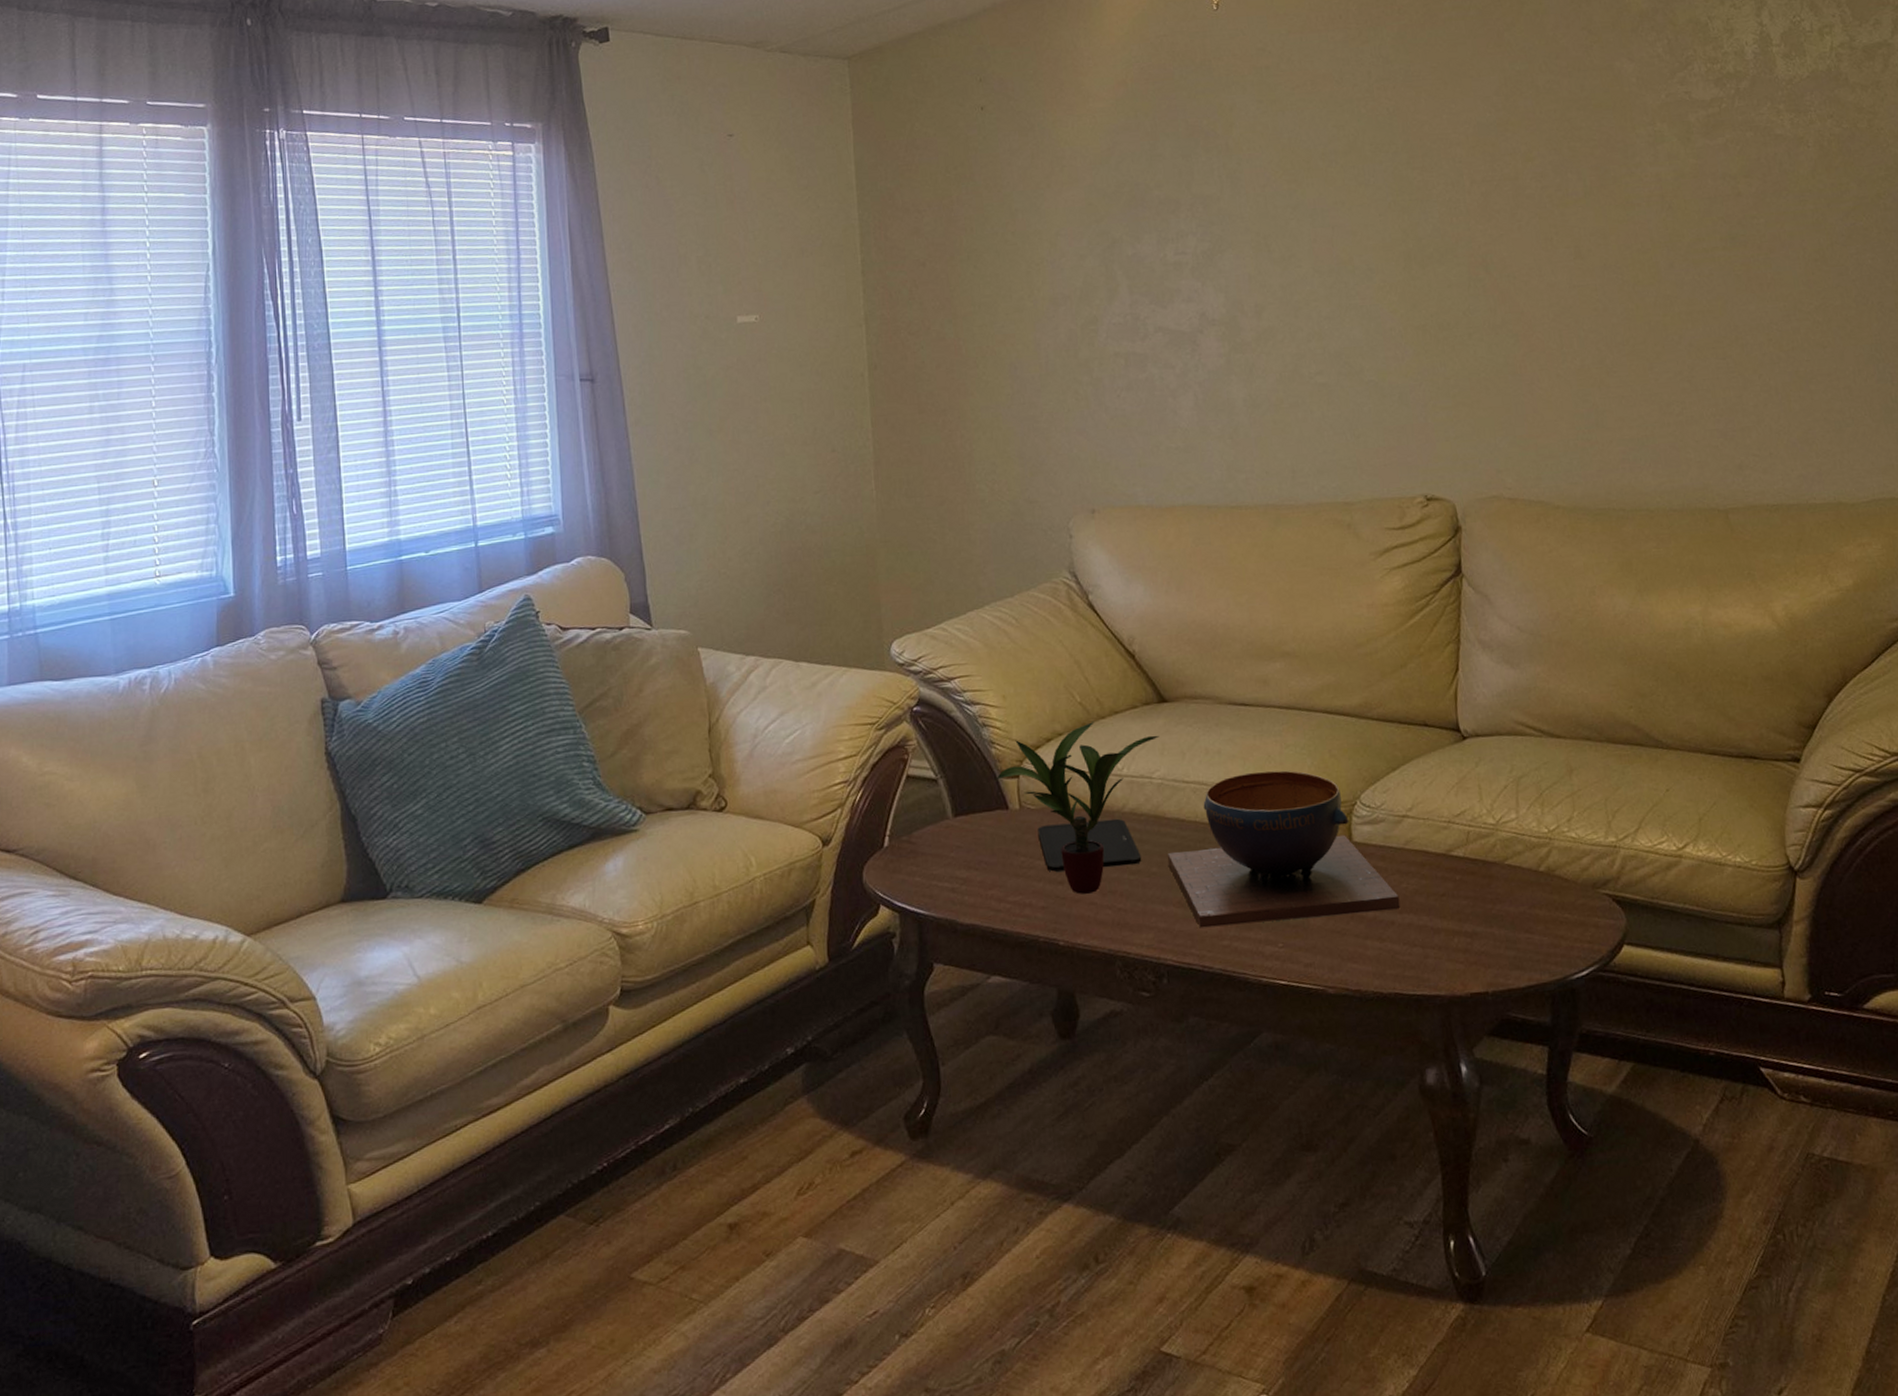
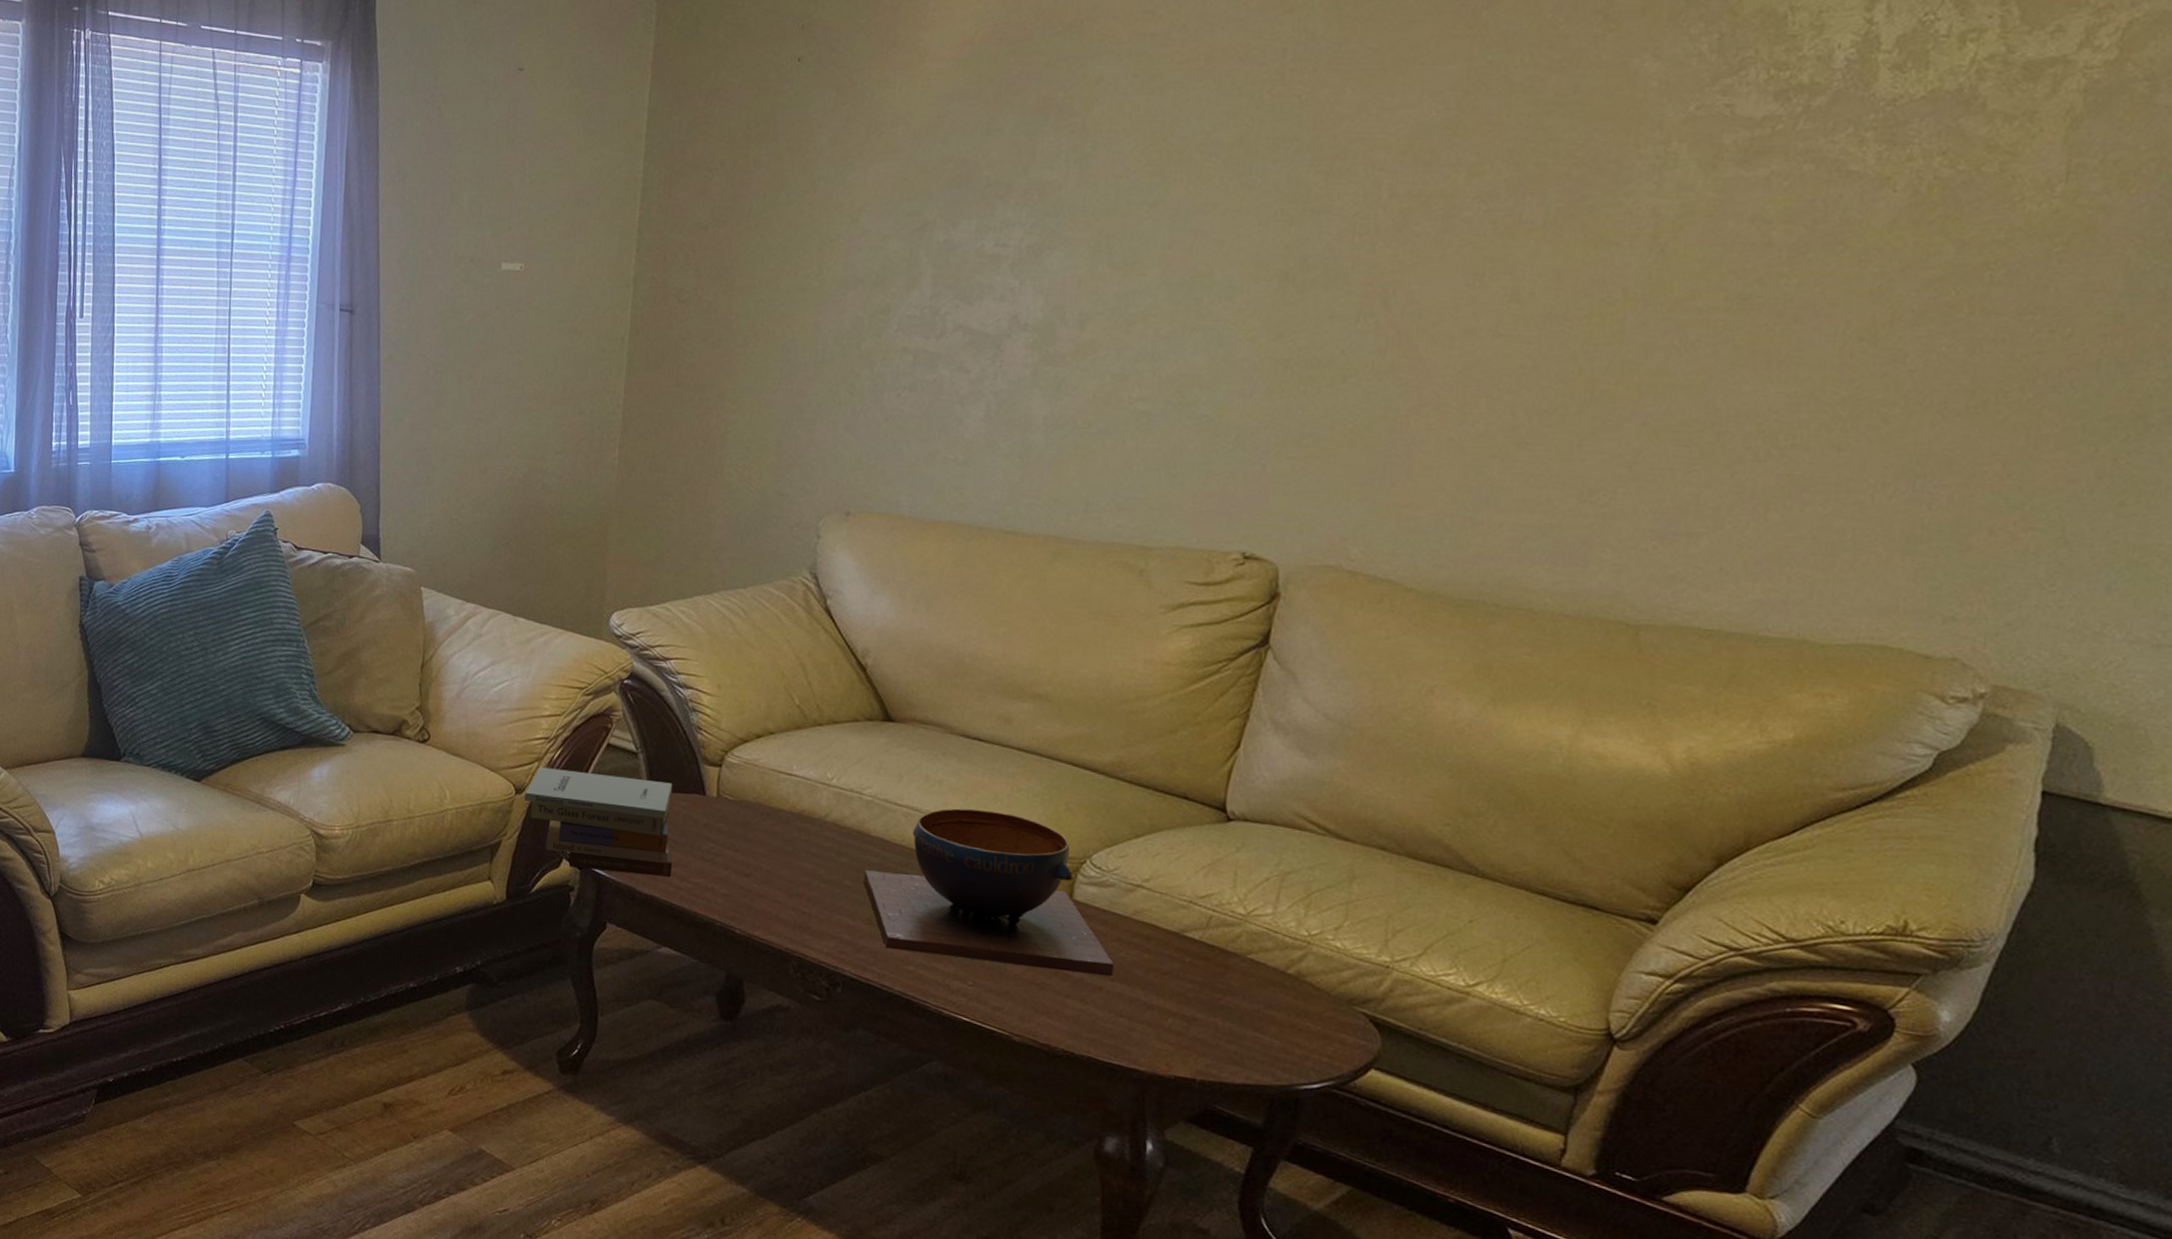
books: none [832,803,990,912] -> present [525,767,673,877]
potted plant: present [997,722,1159,895] -> none [698,727,878,892]
tablet: present [1037,818,1142,872] -> none [731,817,837,874]

